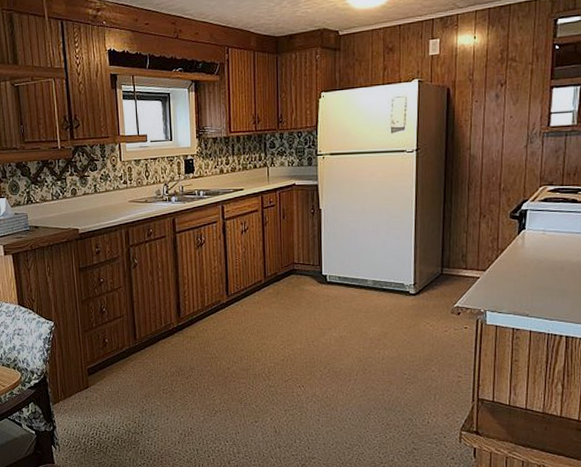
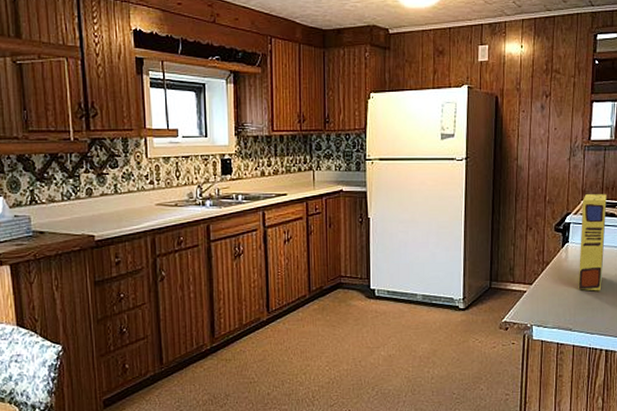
cereal box: none [535,180,568,278] -> present [578,194,607,291]

